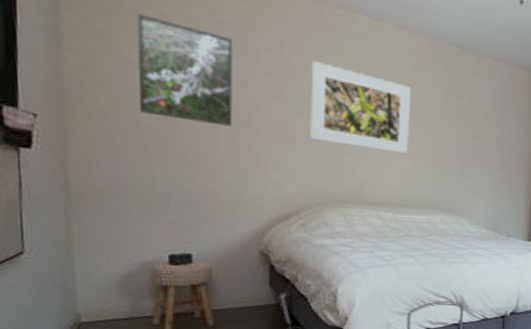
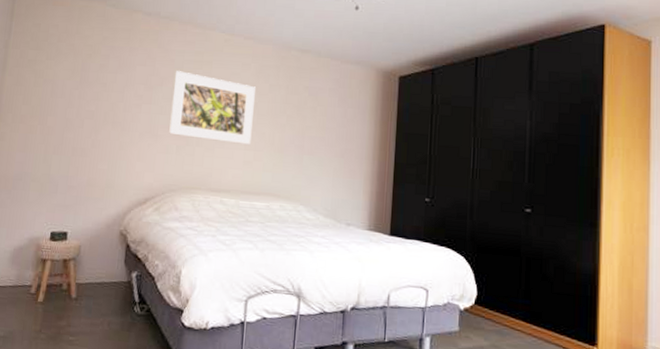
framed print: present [137,14,232,127] -> none [47,46,118,126]

